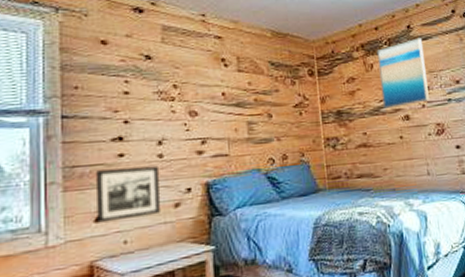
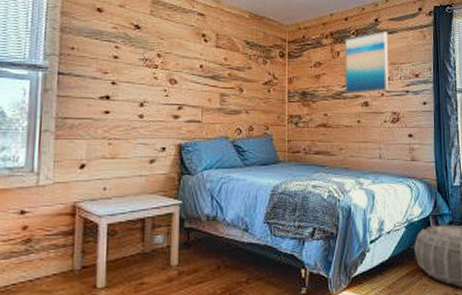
picture frame: present [96,165,162,223] -> none [82,124,139,170]

